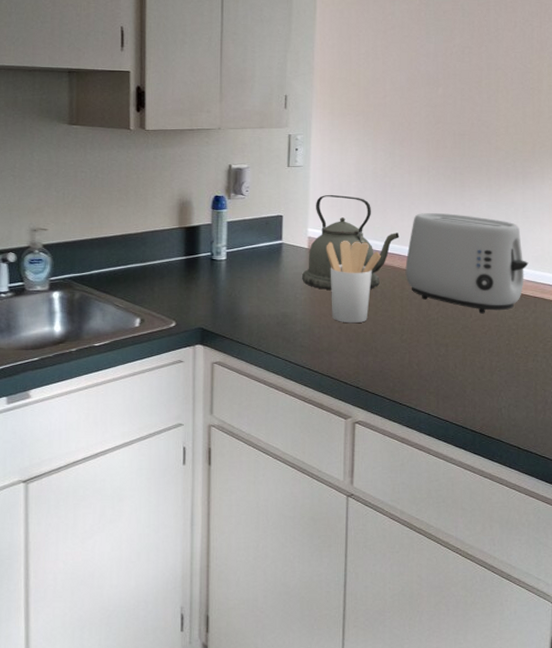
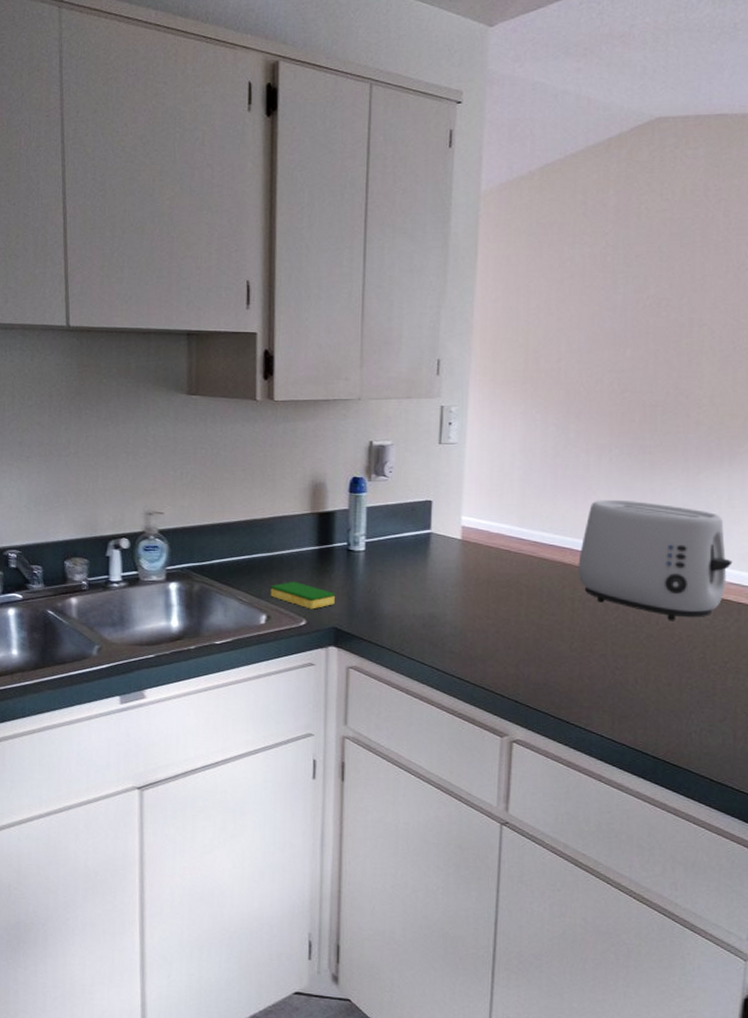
dish sponge: none [144,288,201,312] -> present [270,581,335,610]
kettle: present [302,194,400,291] -> none [453,476,572,589]
utensil holder: present [327,241,381,324] -> none [483,531,549,628]

